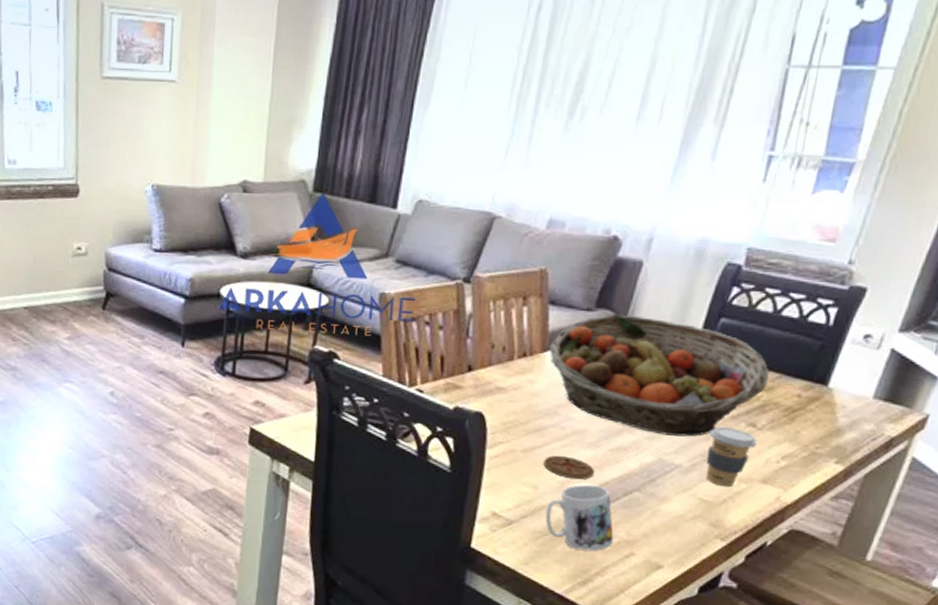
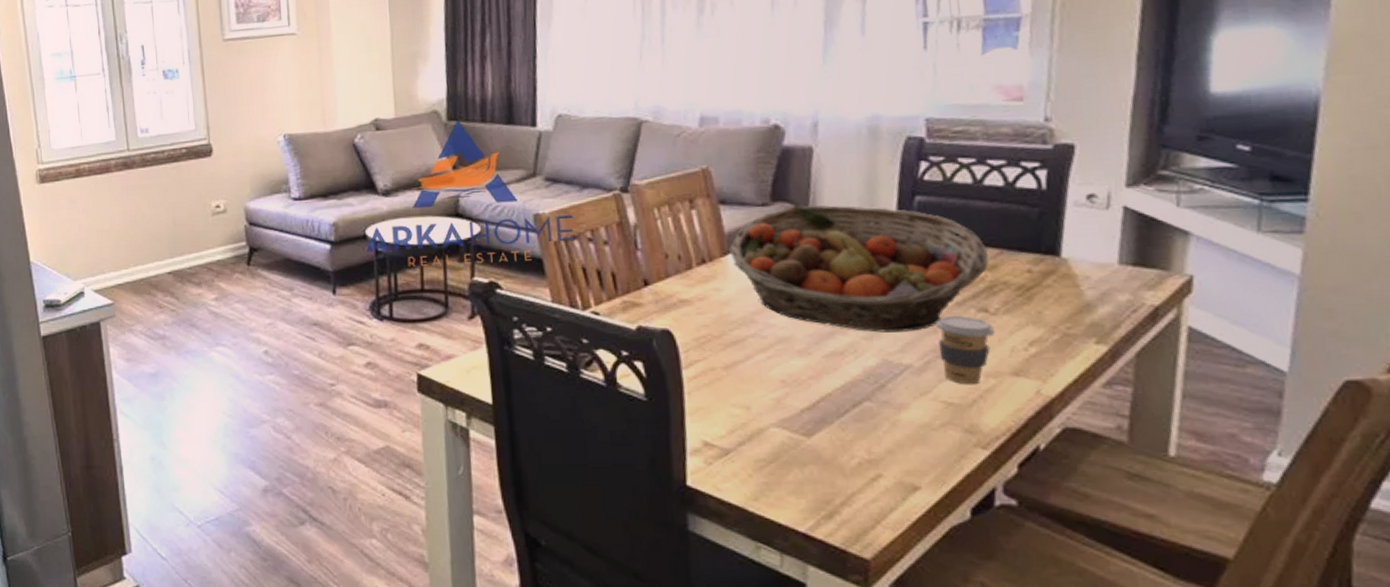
coaster: present [543,455,595,480] -> none [750,368,813,394]
mug: present [545,484,614,552] -> none [765,398,854,477]

